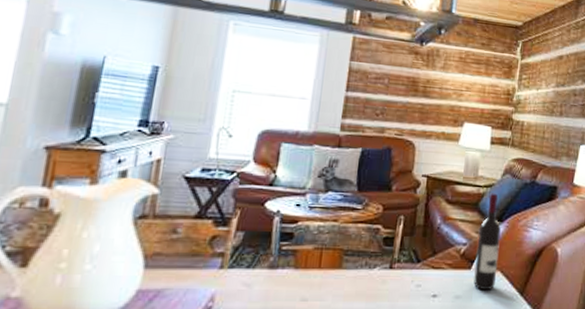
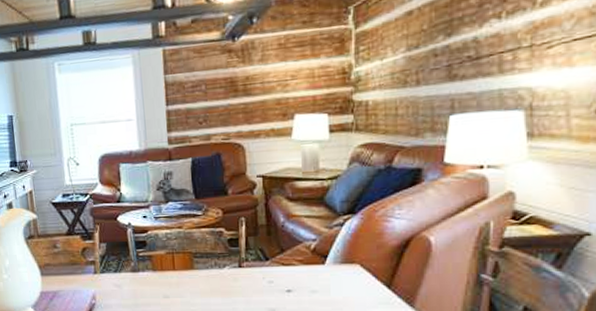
wine bottle: present [473,193,502,291] -> none [328,184,356,285]

